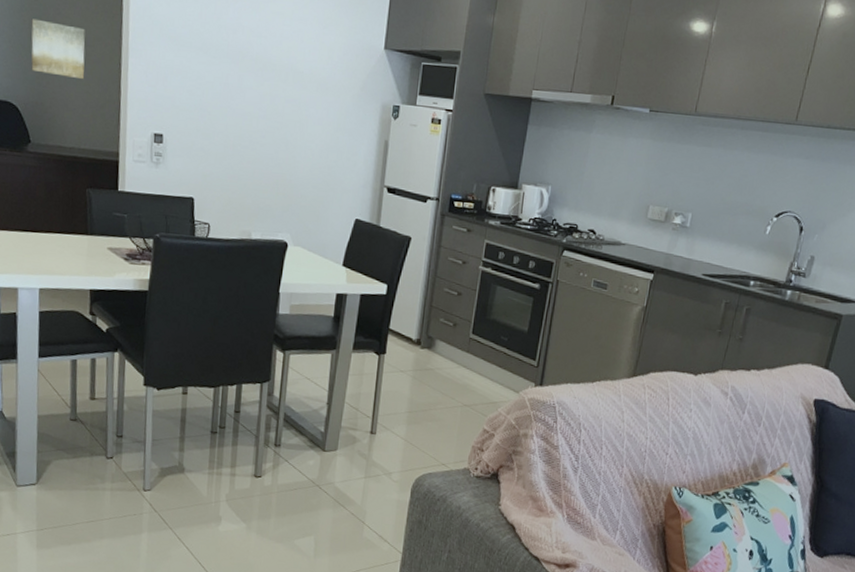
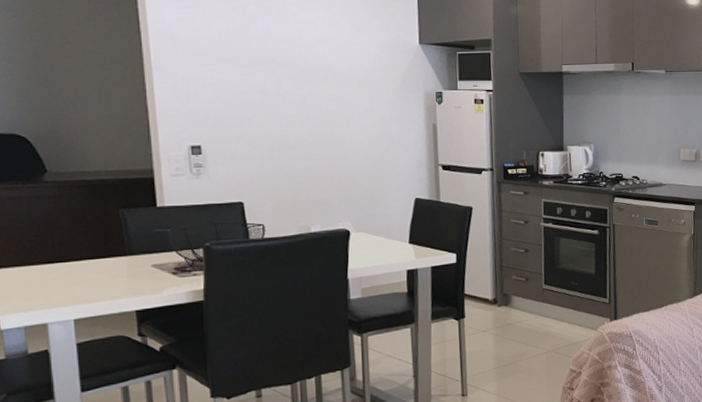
wall art: present [31,18,85,79] -> none [35,50,105,103]

